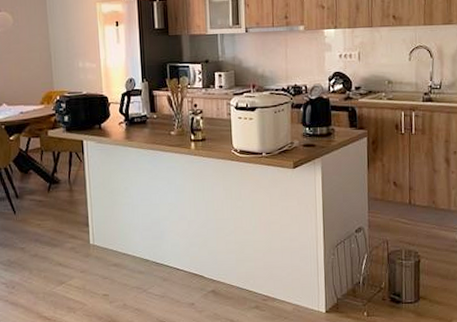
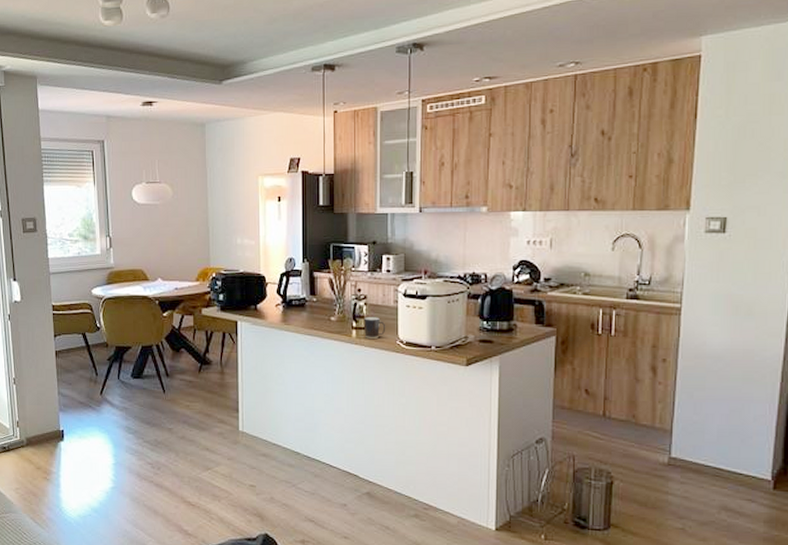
mug: none [200,129,221,149] -> present [363,317,386,338]

